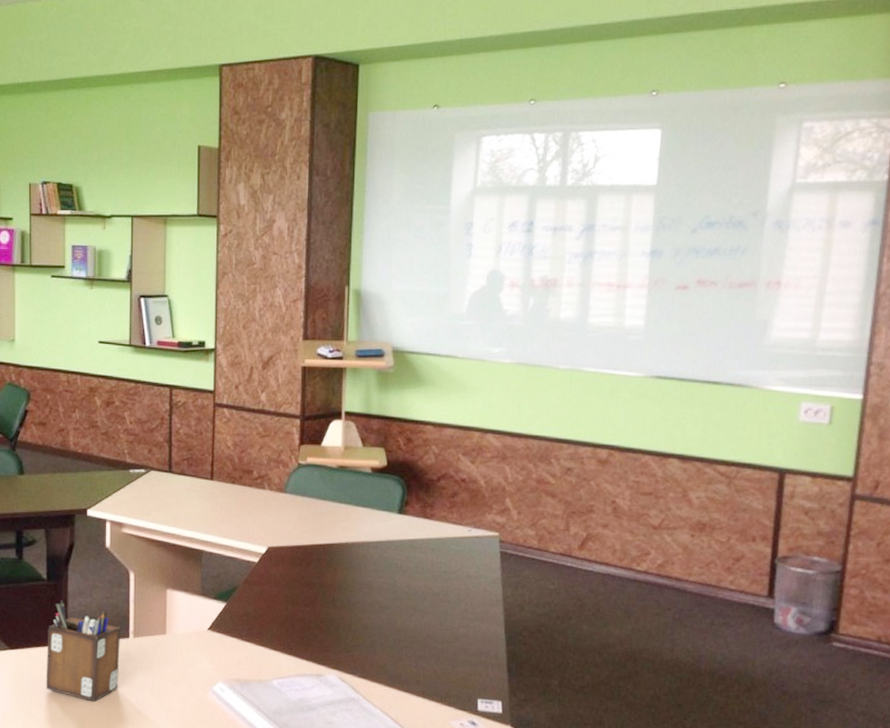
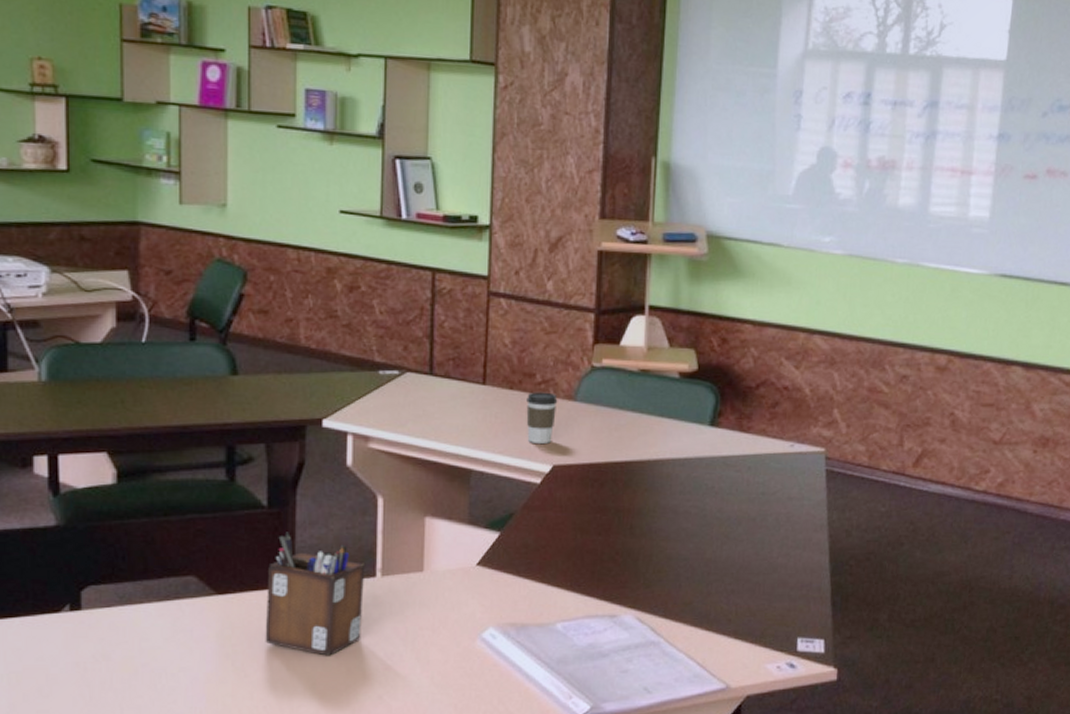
coffee cup: none [246,485,271,529] -> present [526,392,558,444]

